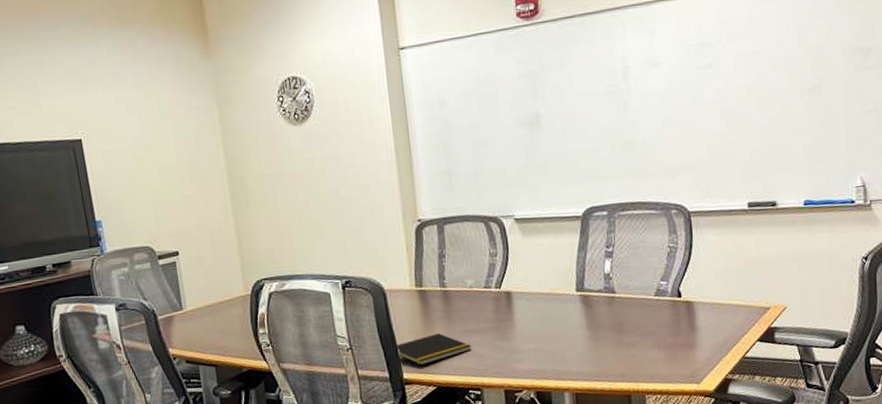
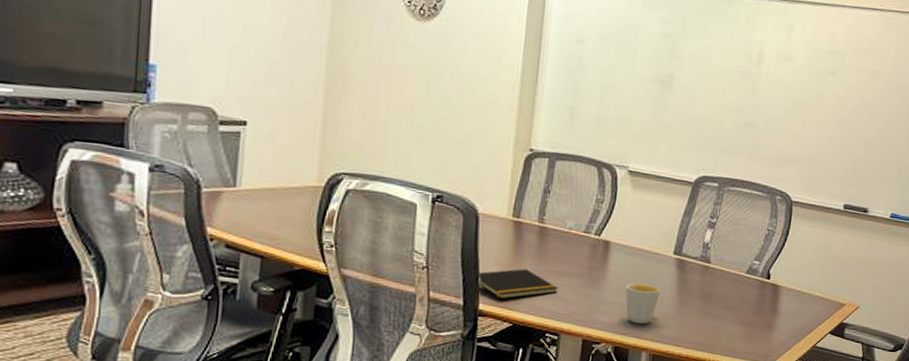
mug: none [535,326,571,367] -> present [625,284,661,324]

